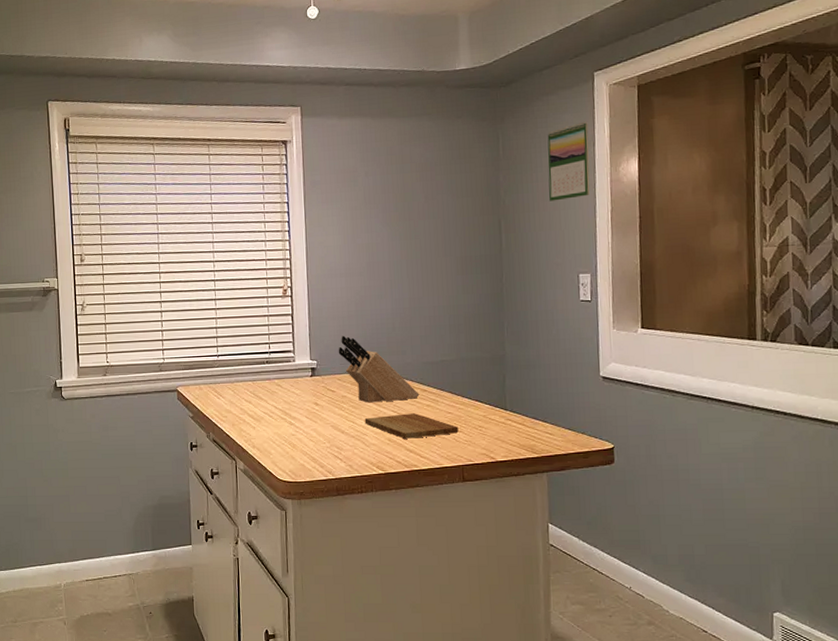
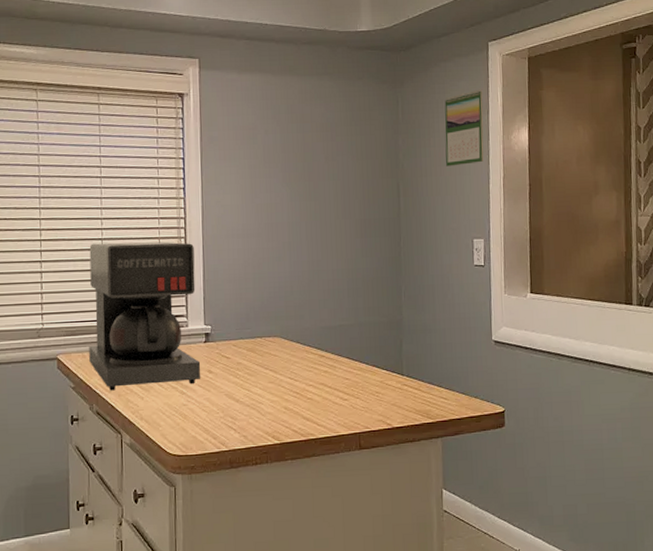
coffee maker: none [203,282,308,421] -> present [89,242,201,391]
knife block: present [338,335,420,403] -> none [234,299,317,370]
cutting board: present [364,413,459,439] -> none [260,380,356,407]

